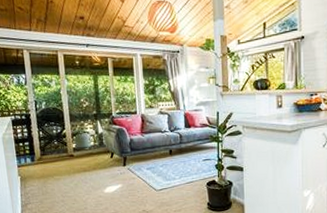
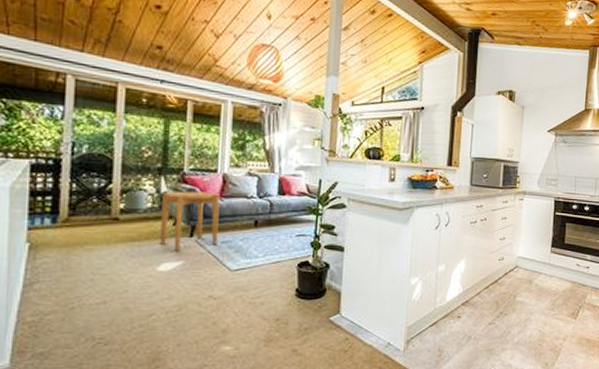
side table: none [100,130,144,177] -> present [160,191,220,251]

